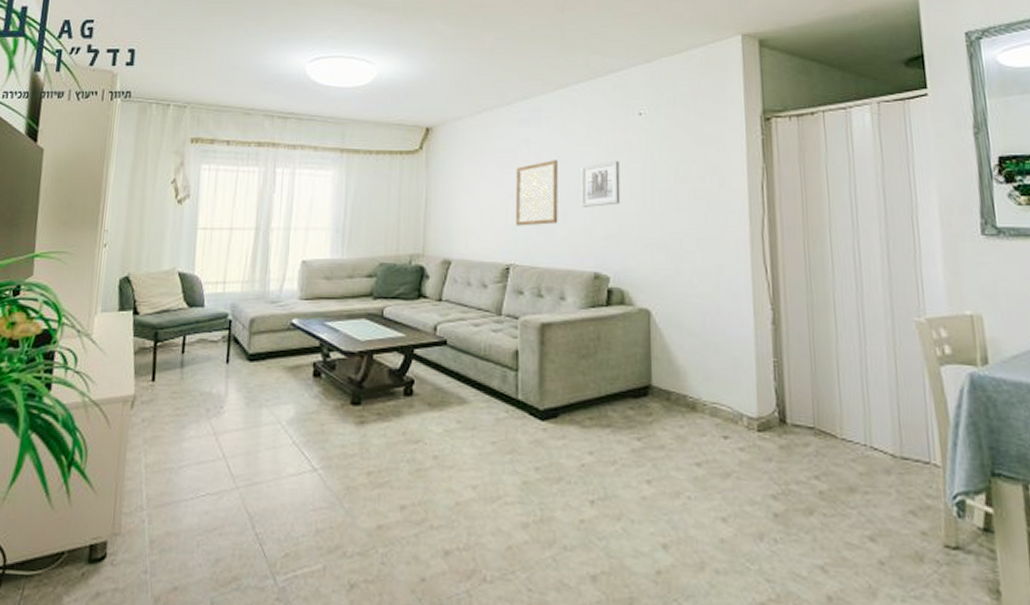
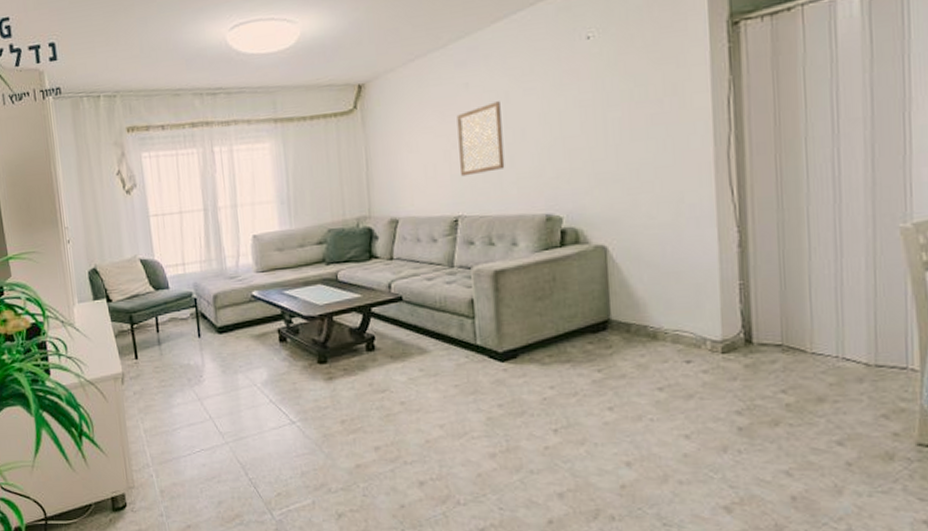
wall art: present [581,160,621,207] -> none [526,93,571,148]

